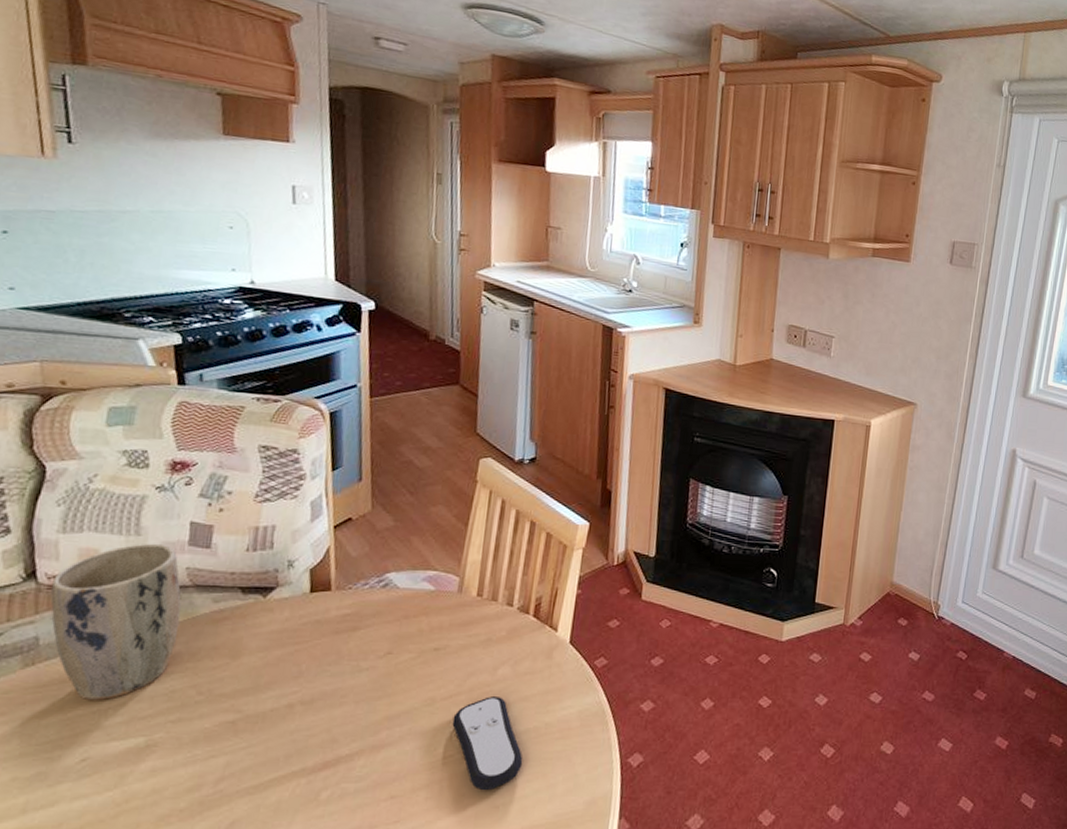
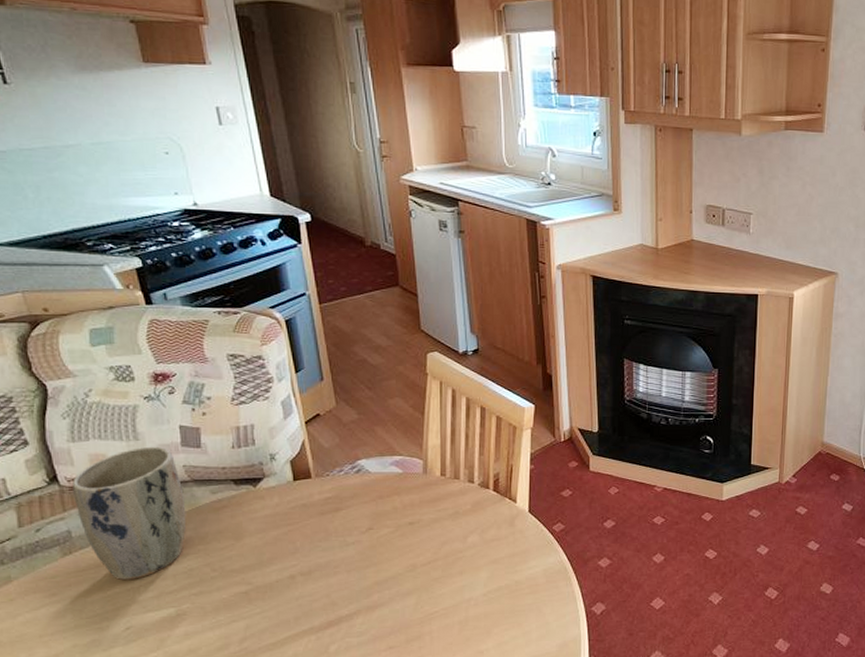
remote control: present [452,695,523,791] -> none [434,560,499,640]

